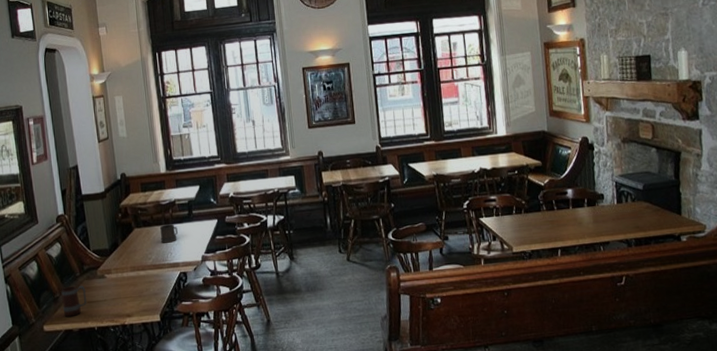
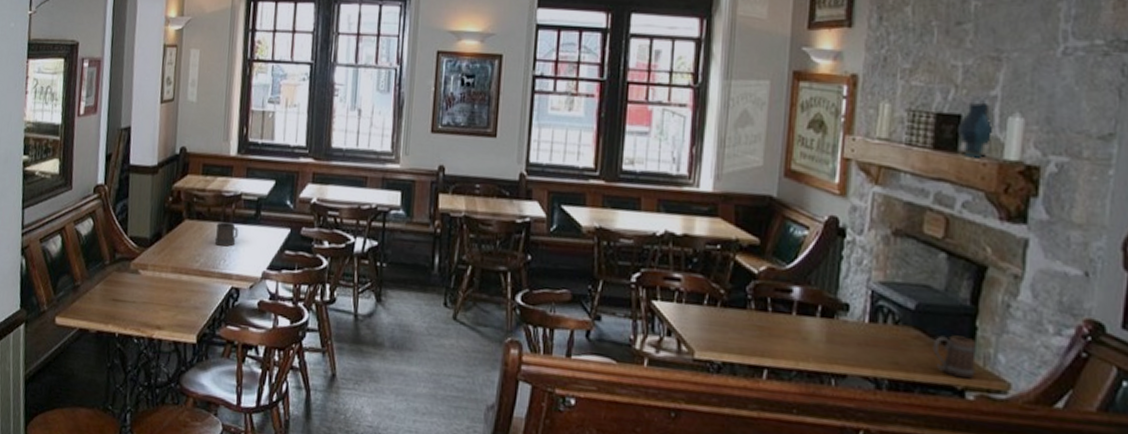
beer mug: present [61,285,87,318] -> none [81,274,113,314]
vase: none [648,45,672,83] -> present [956,103,995,158]
beer mug: none [657,200,685,228] -> present [932,335,976,379]

